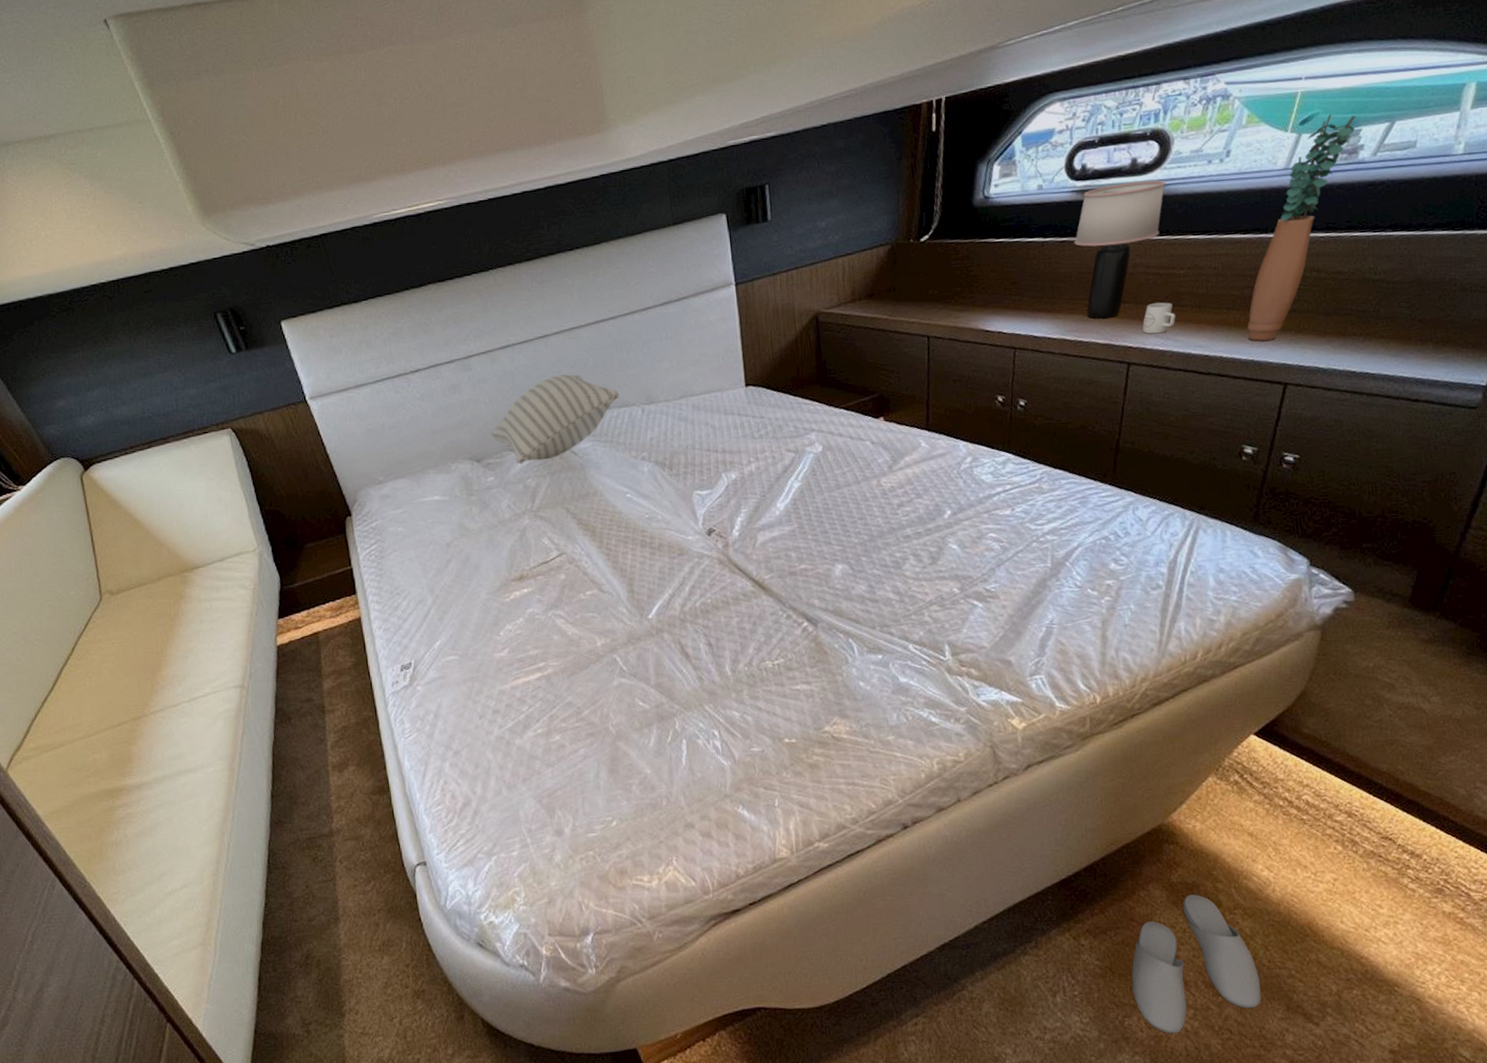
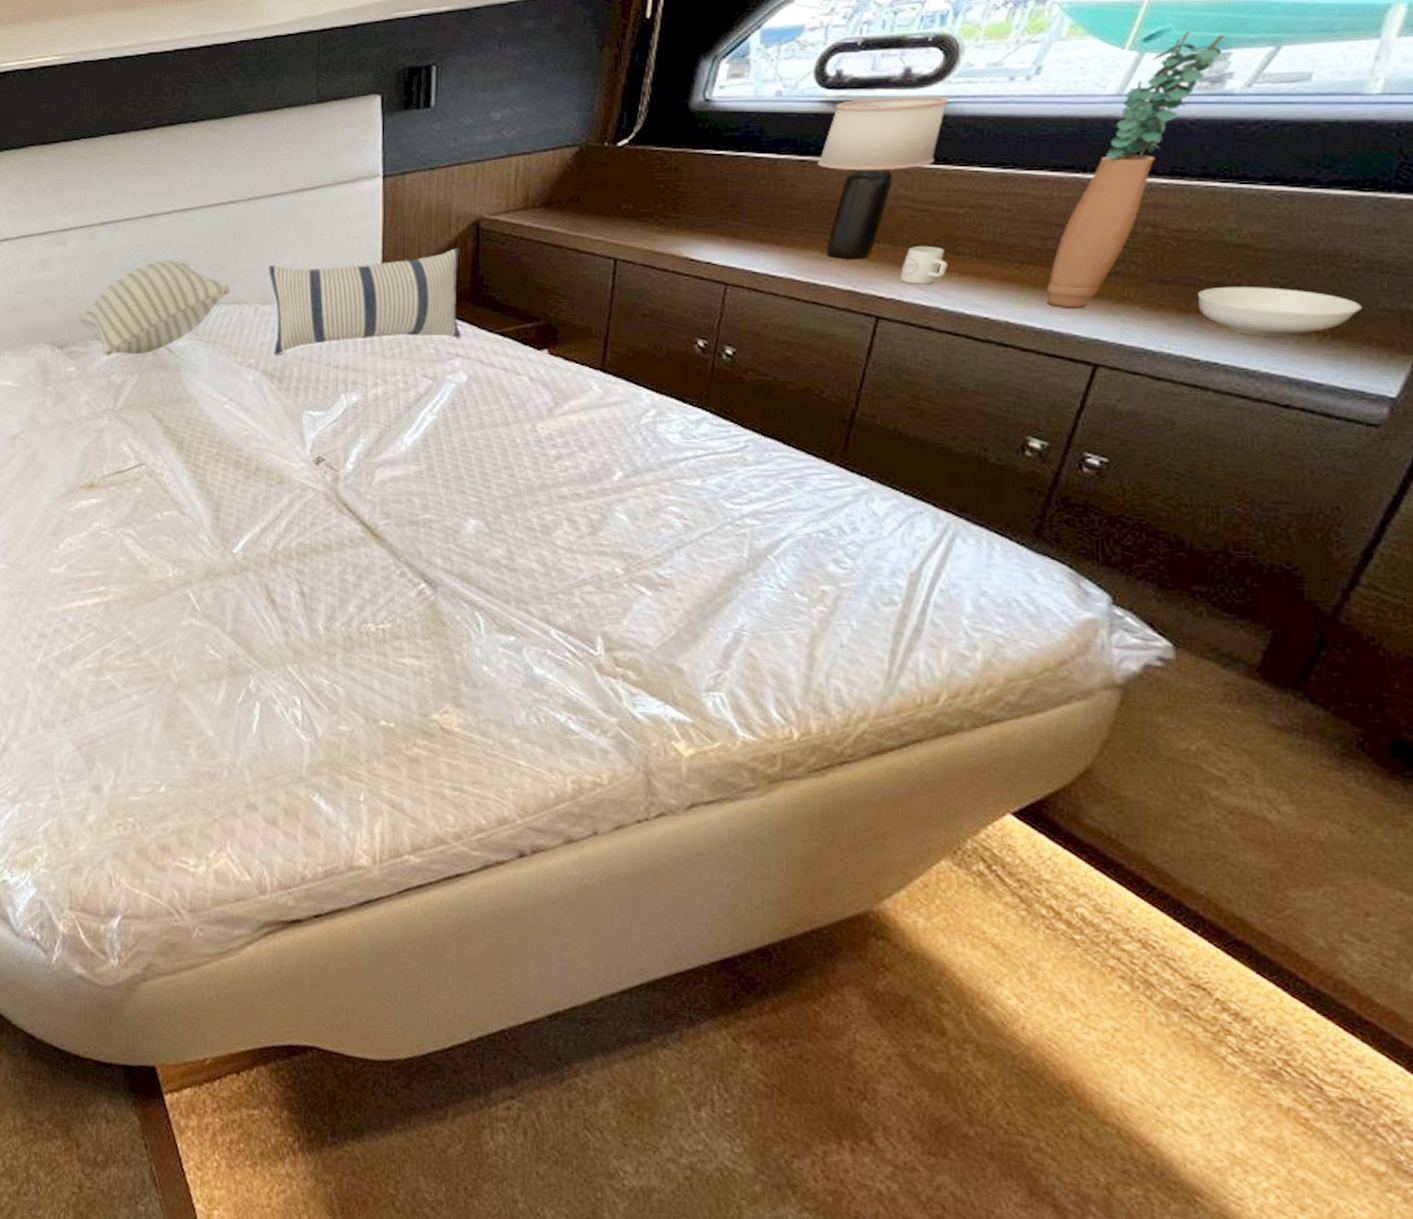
pillow: none [649,340,814,447] -> present [268,248,462,355]
slippers: present [1131,894,1262,1034] -> none [808,1011,993,1194]
bowl: none [1350,310,1461,349] -> present [1197,286,1362,337]

